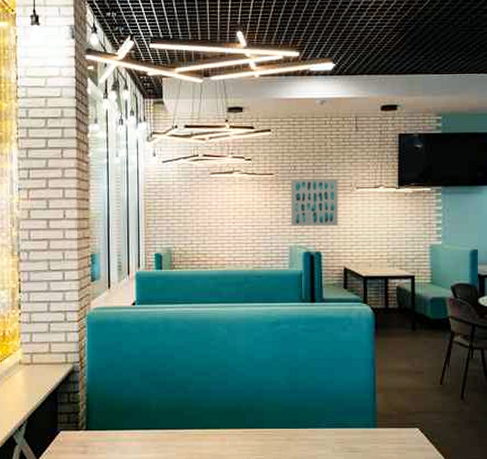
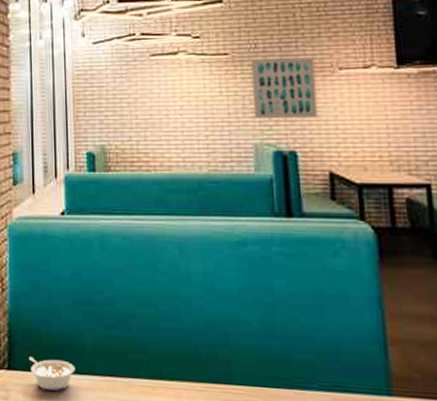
legume: none [103,418,142,444] -> present [28,356,75,392]

